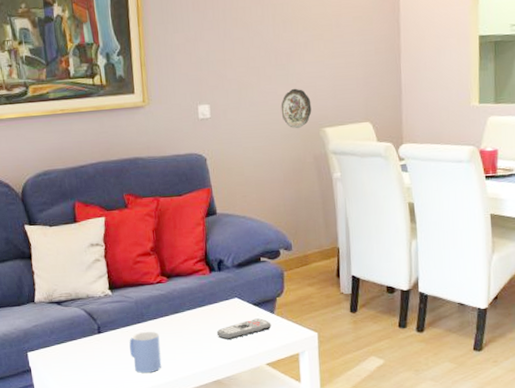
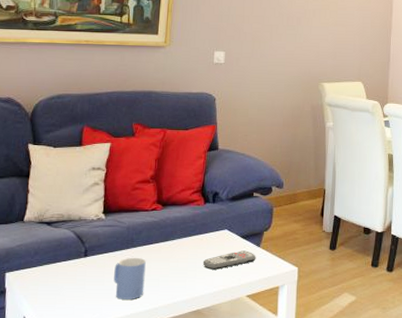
decorative plate: present [281,88,312,129] -> none [287,46,314,81]

